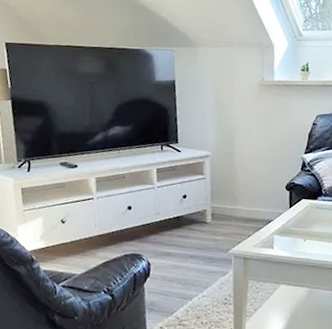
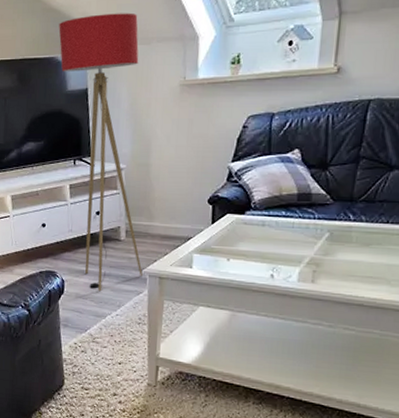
floor lamp: none [147,16,228,274] -> present [59,12,143,292]

